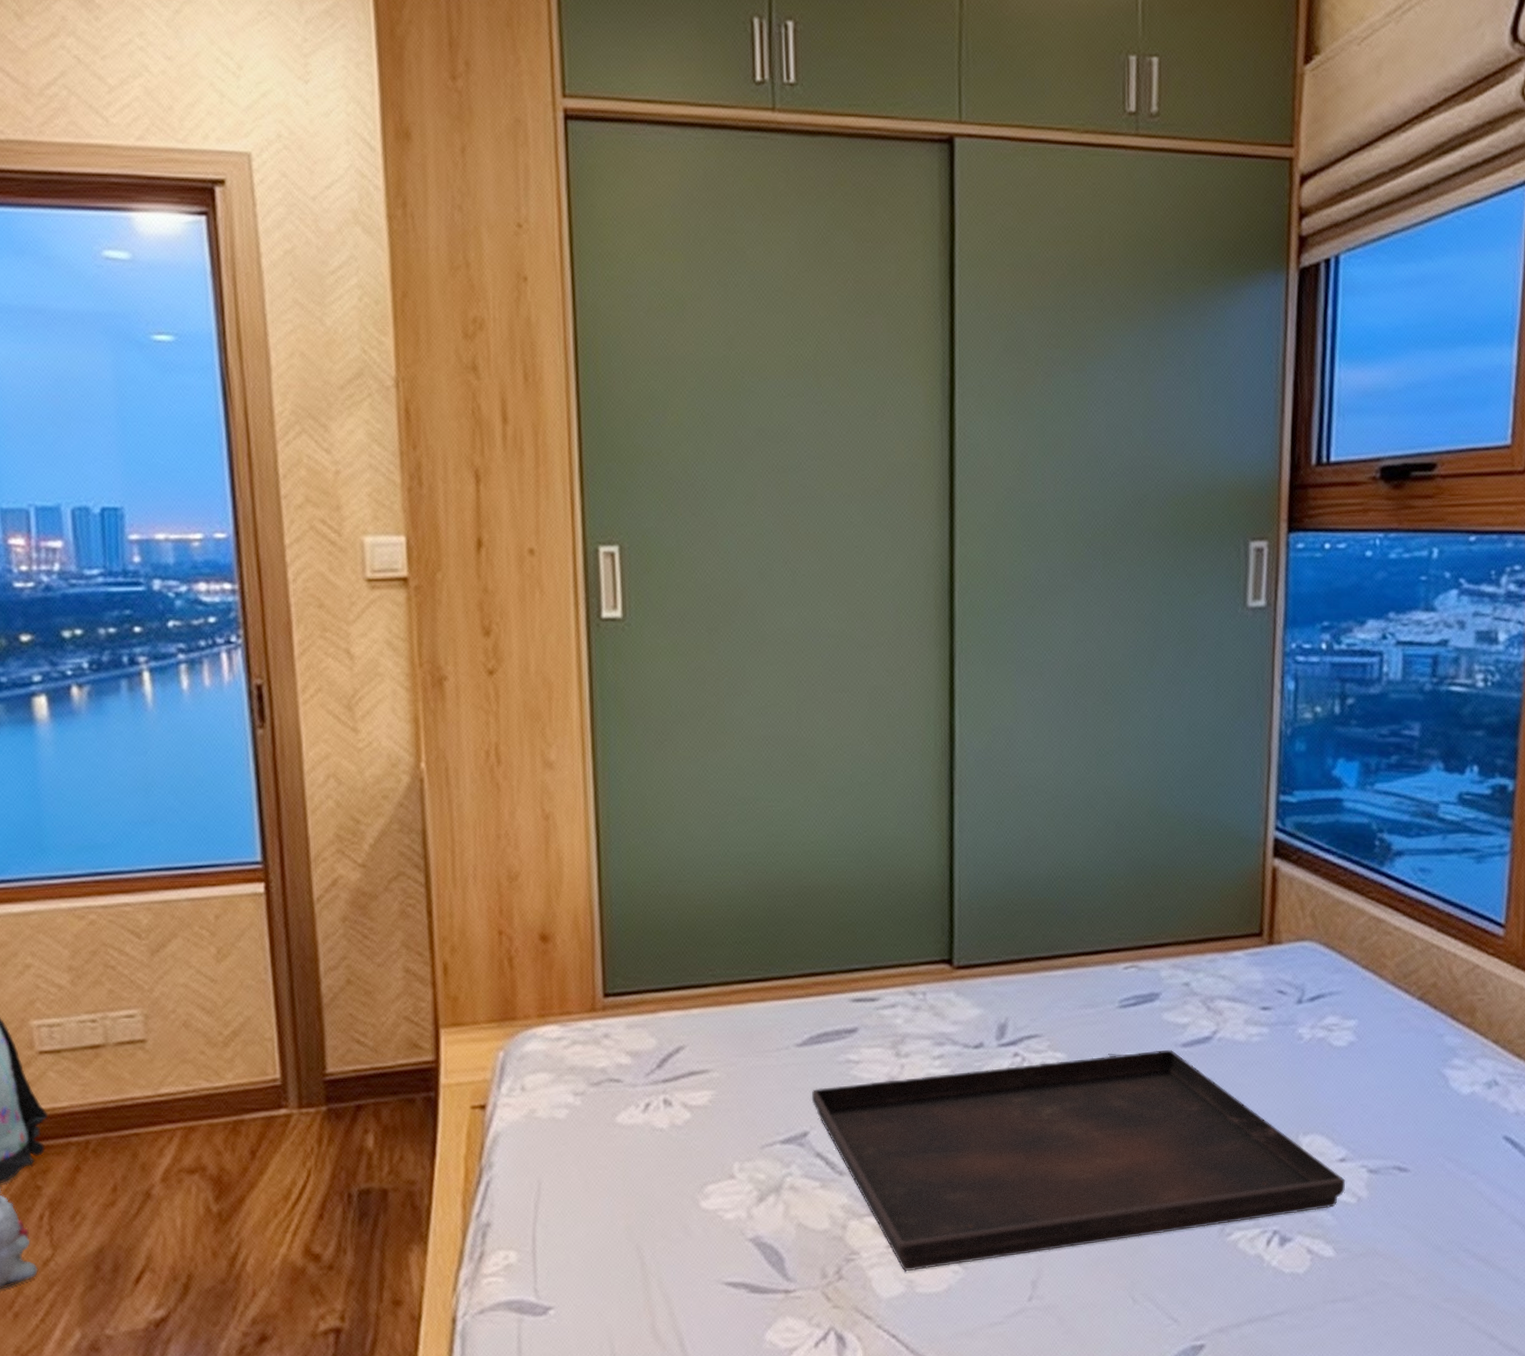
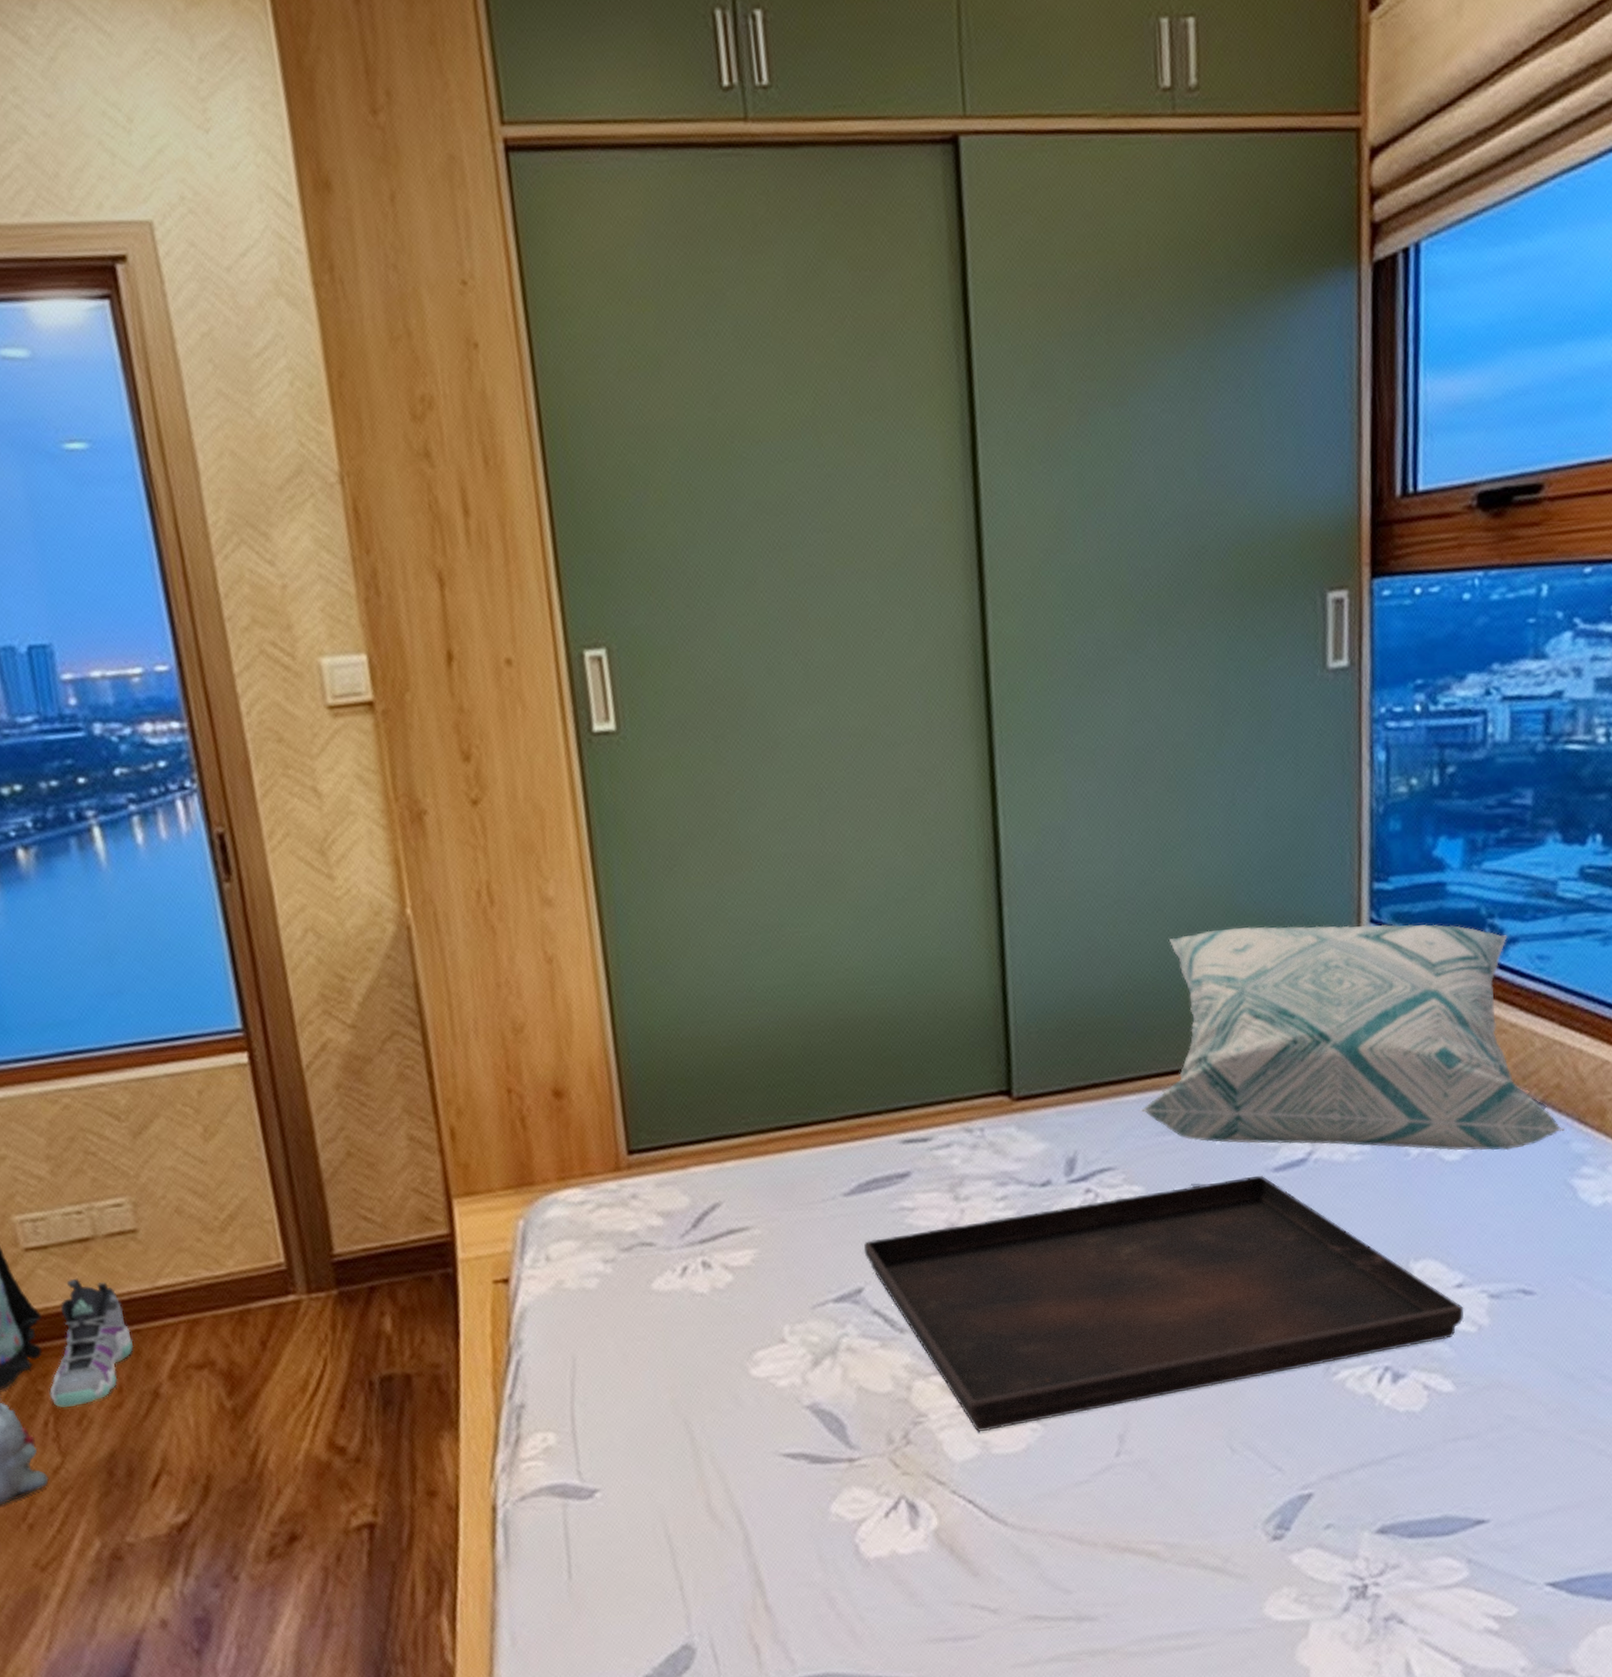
sneaker: none [48,1083,131,1203] -> present [49,1279,133,1408]
decorative pillow: none [1066,826,1439,1040] -> present [1140,924,1565,1151]

